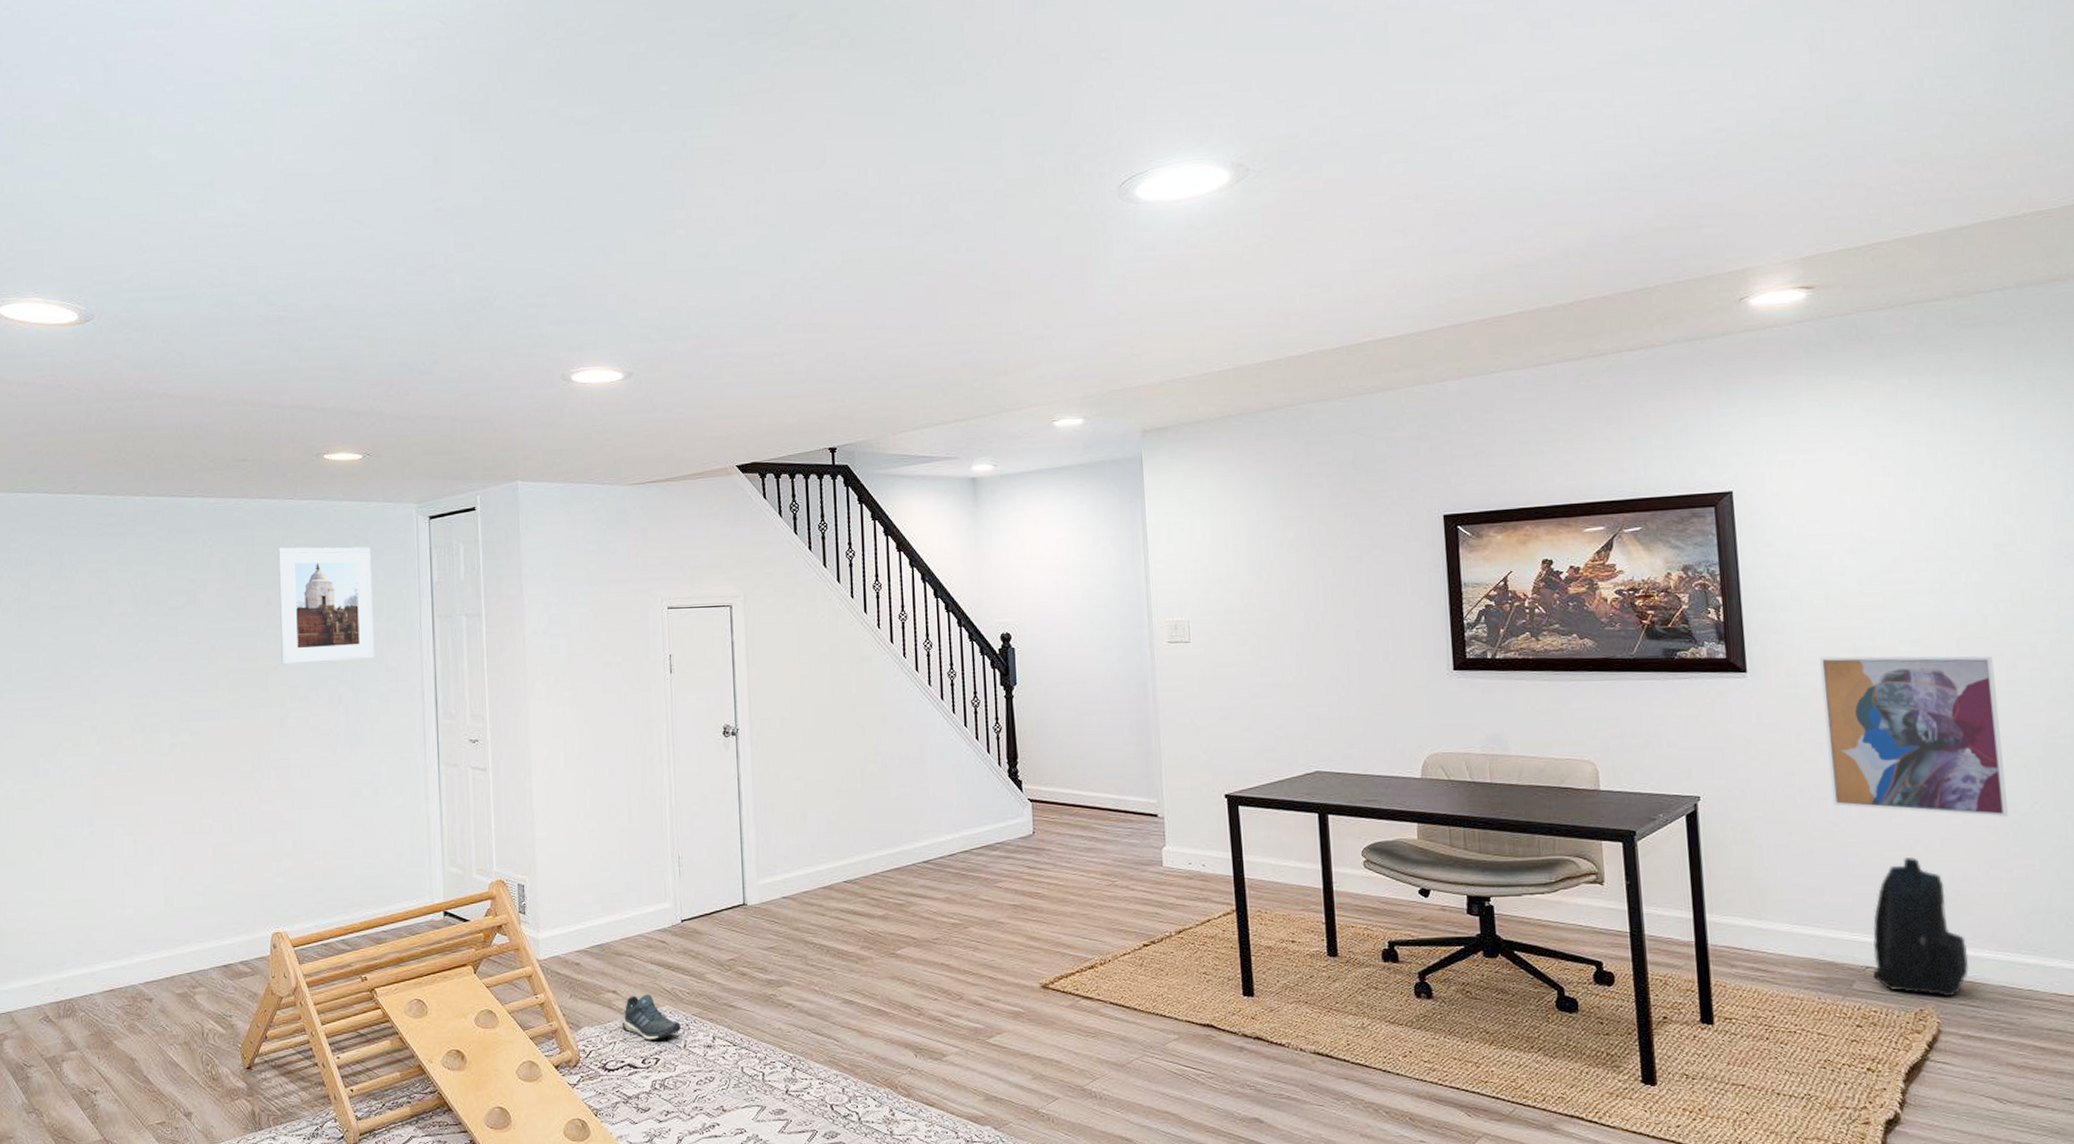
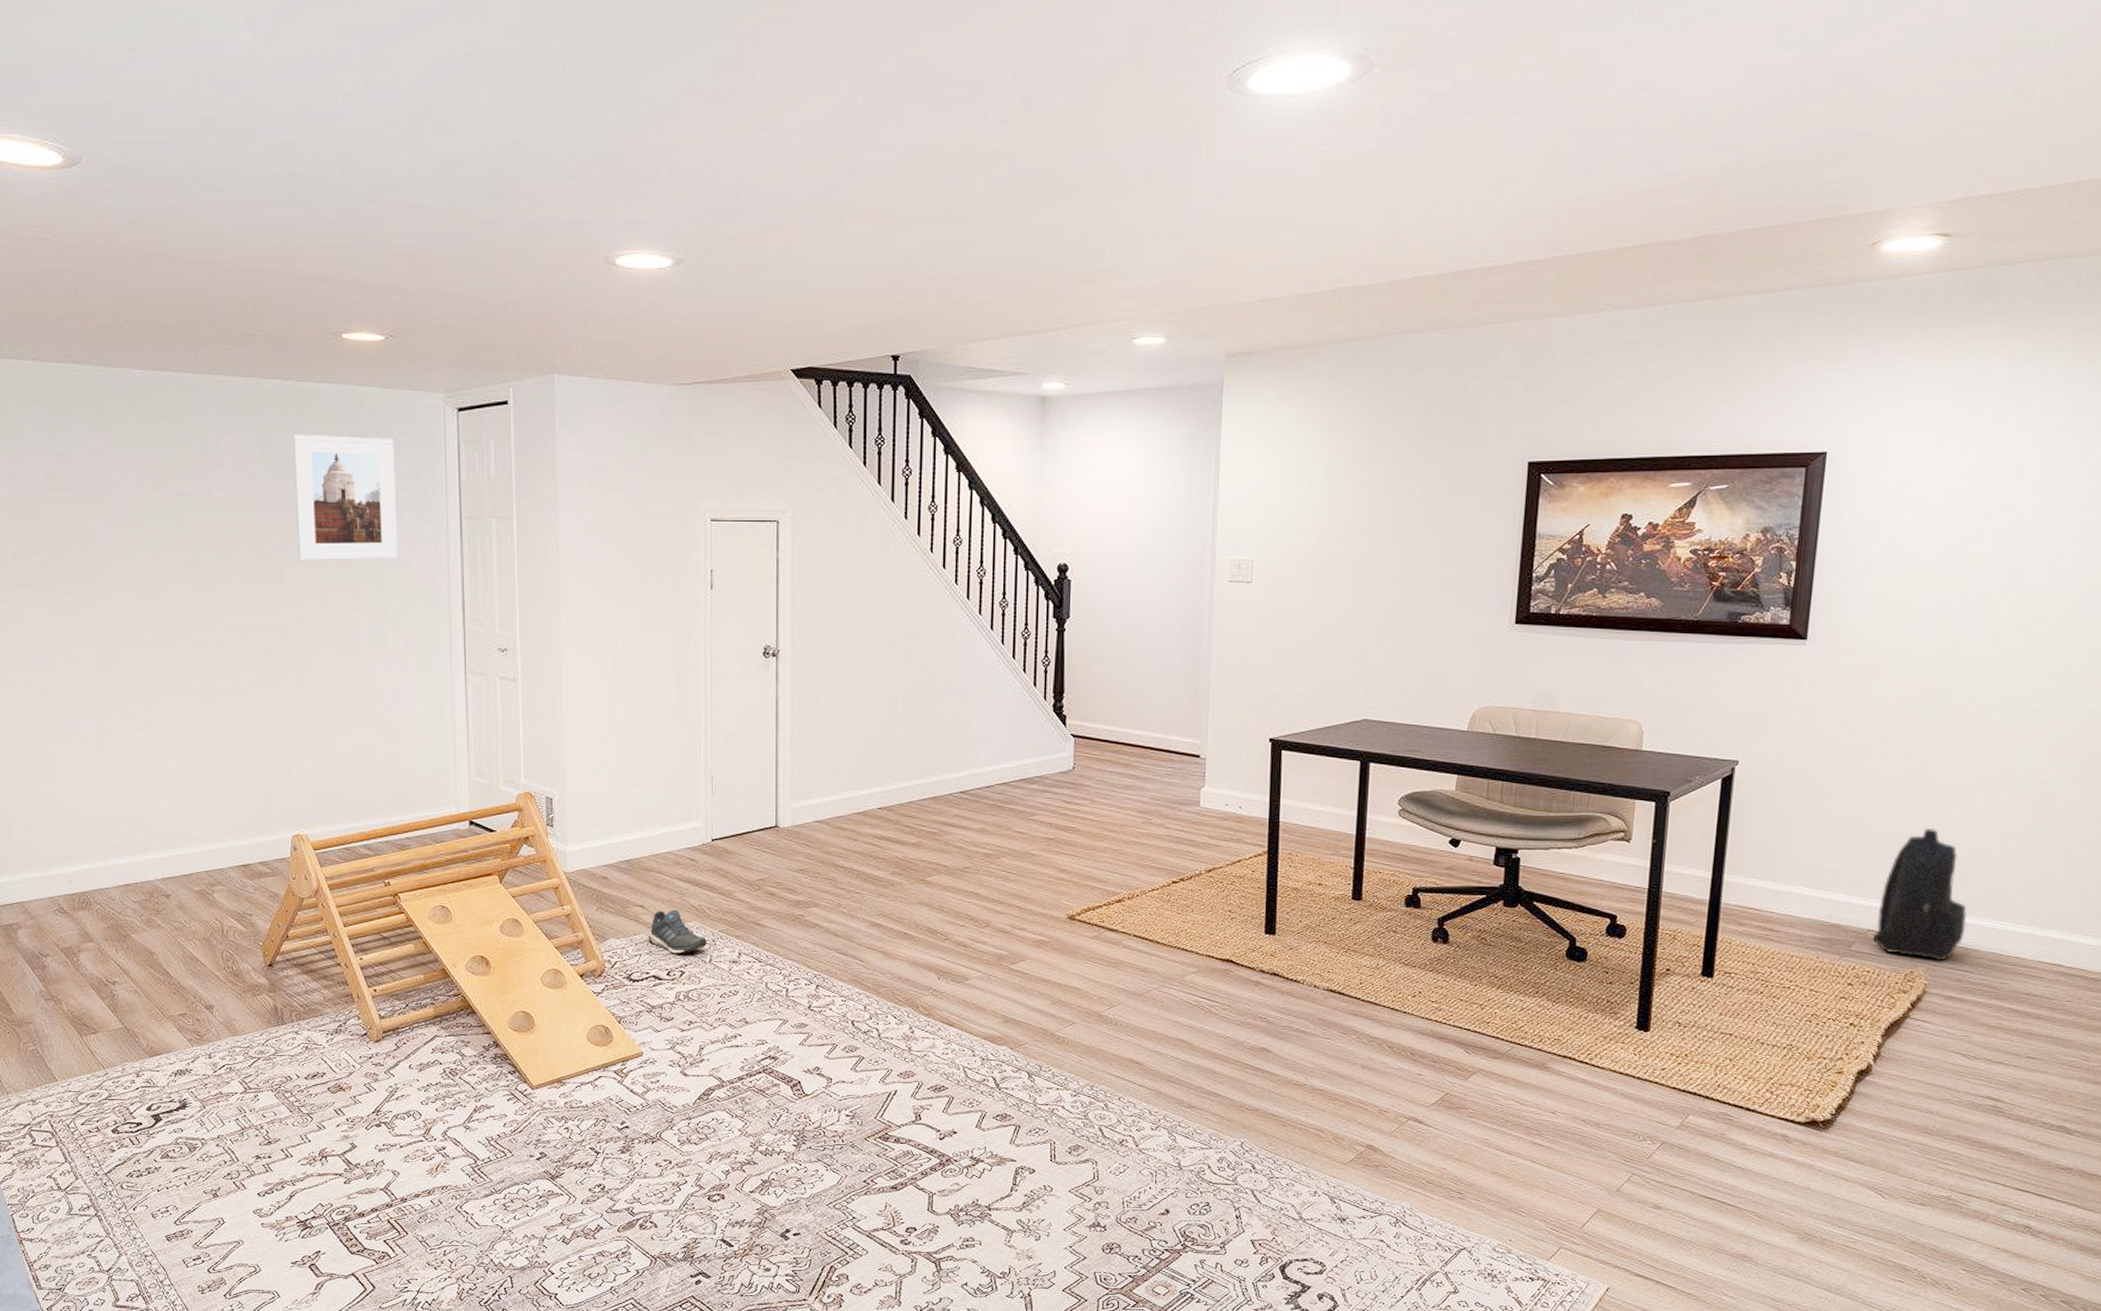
wall art: present [1819,656,2008,817] -> none [1867,628,2052,793]

